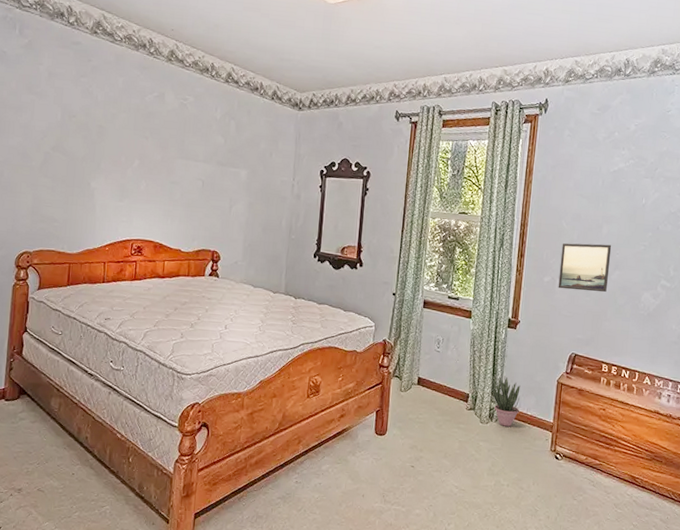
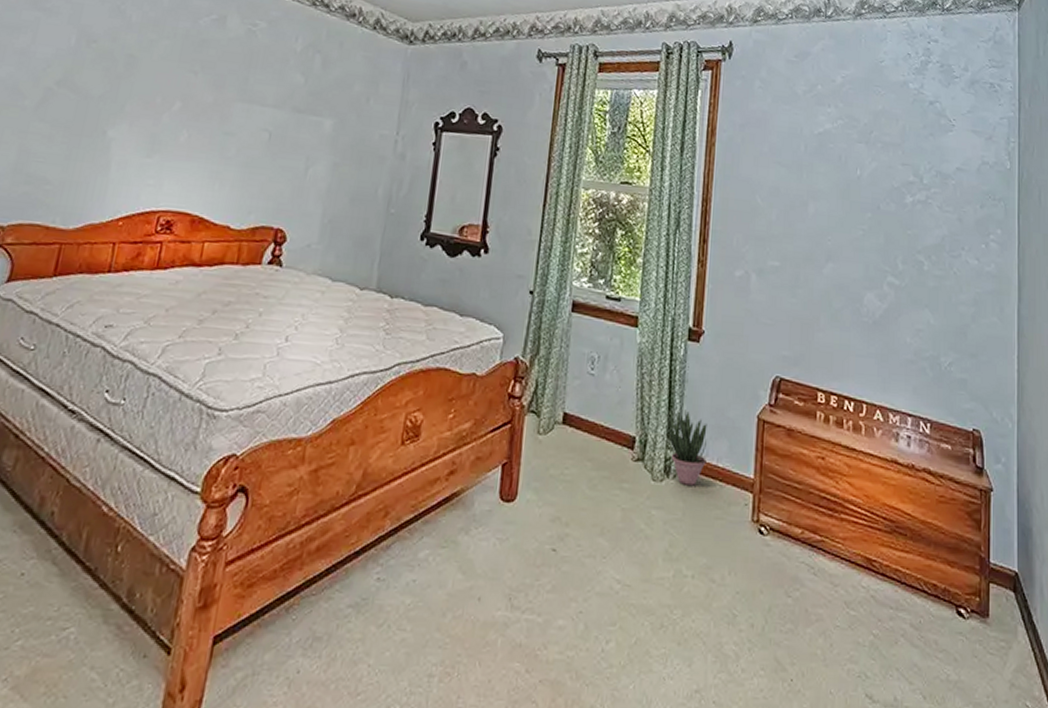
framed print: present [558,243,612,292] -> none [753,225,822,292]

